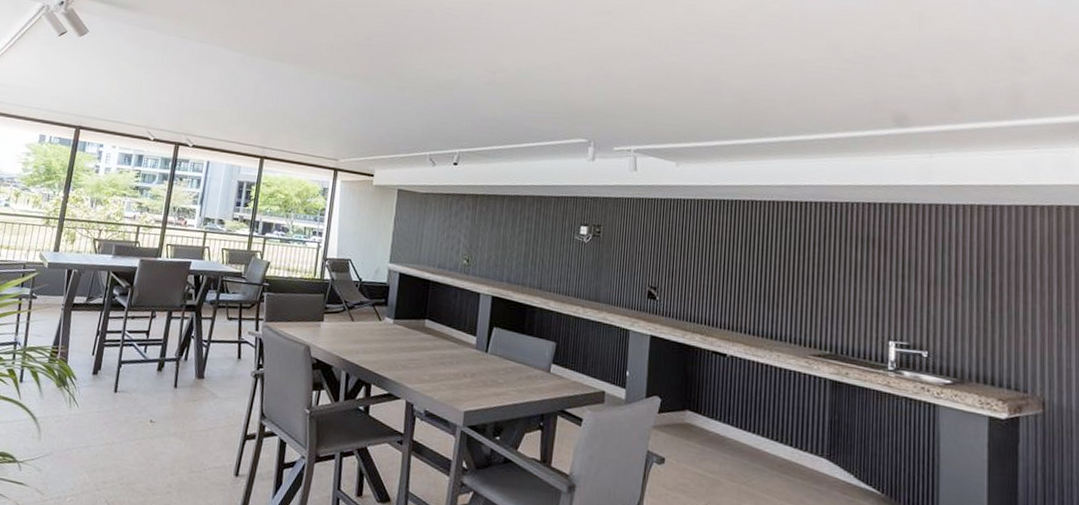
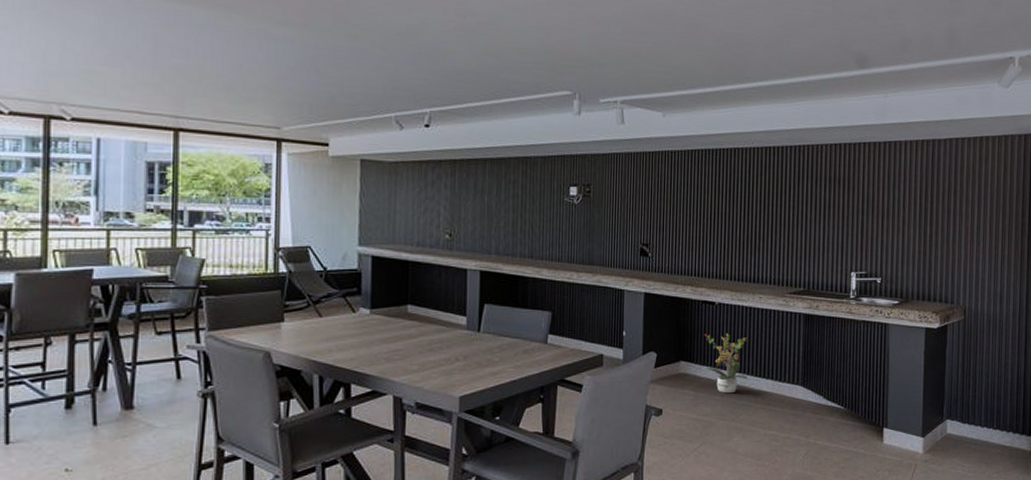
potted plant: none [713,385,764,455] -> present [704,332,749,394]

